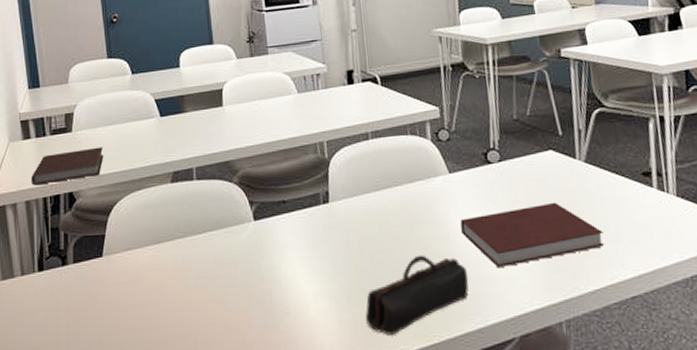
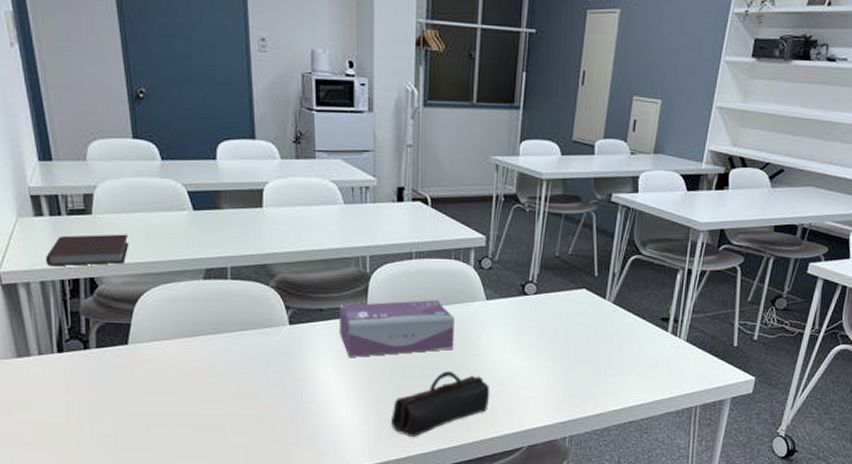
tissue box: none [302,179,422,249] -> present [340,300,454,357]
notebook: present [460,202,604,267] -> none [490,336,616,388]

